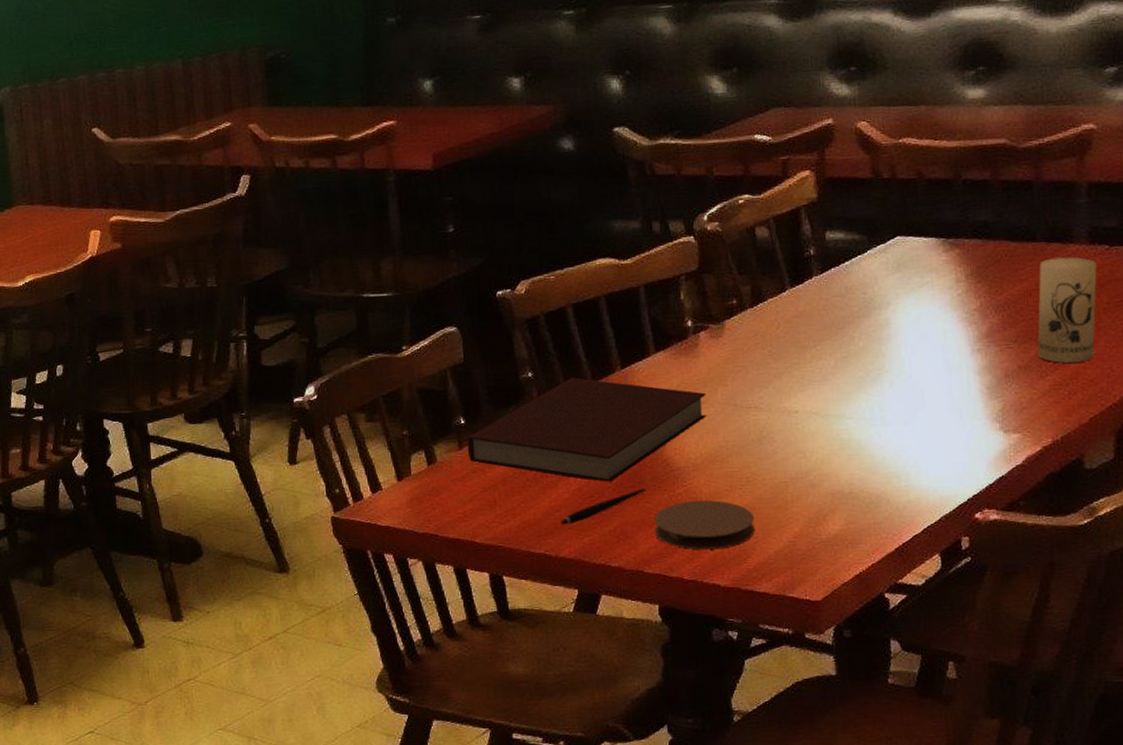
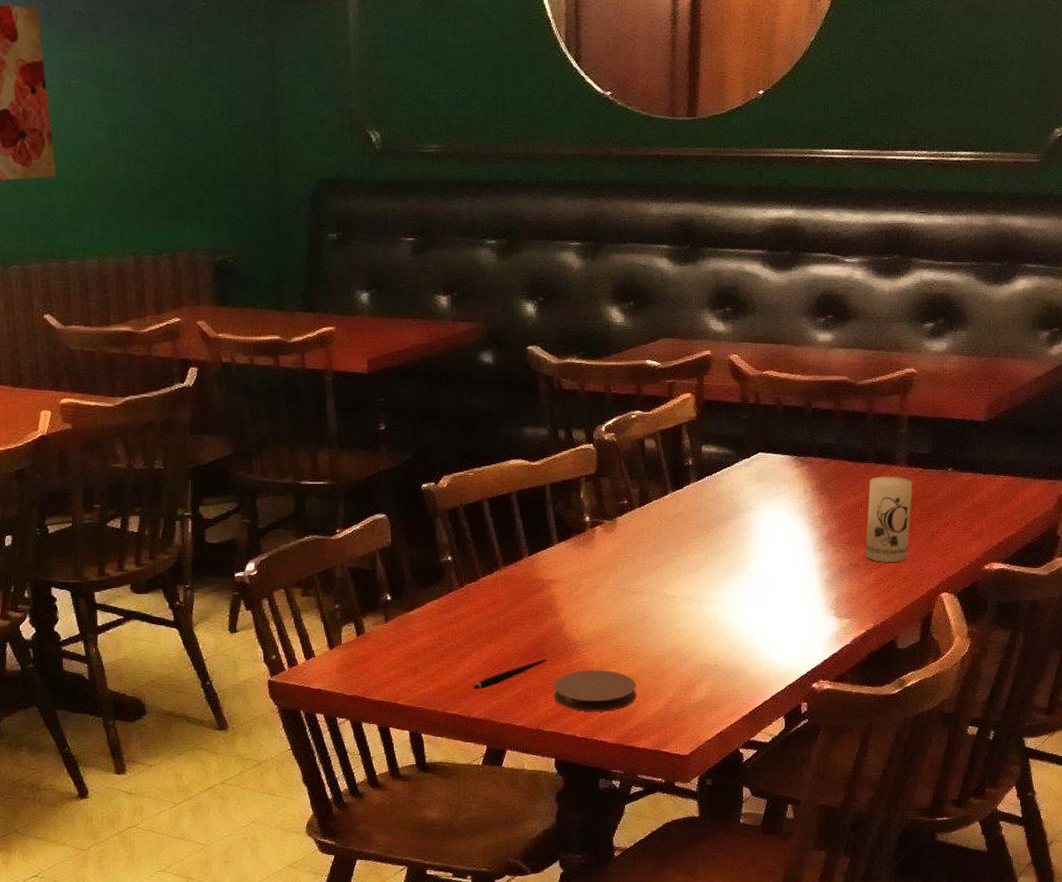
notebook: present [467,377,706,482] -> none [392,562,599,653]

